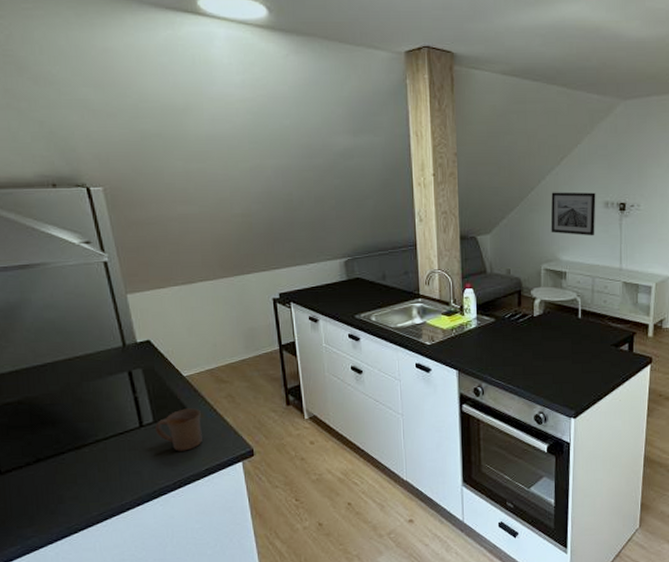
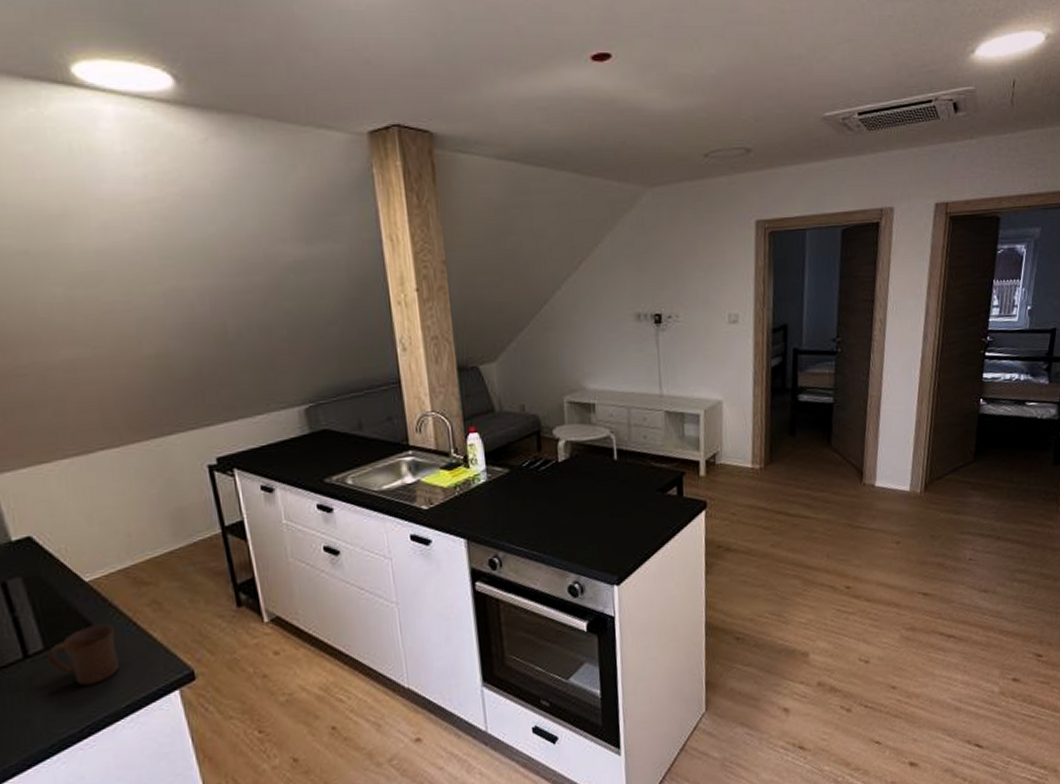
wall art: present [550,192,596,236] -> none [569,302,627,357]

